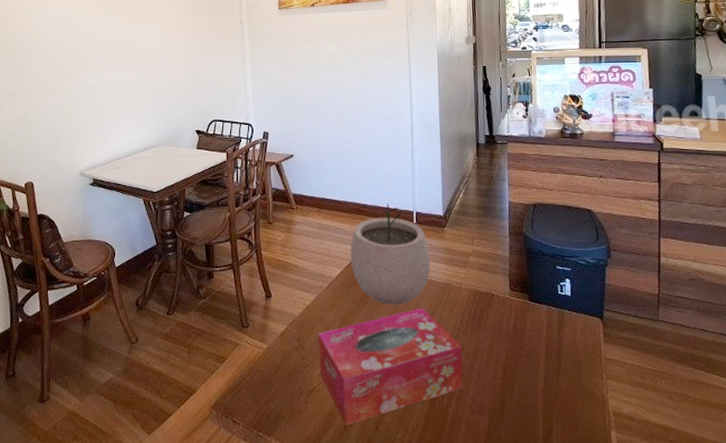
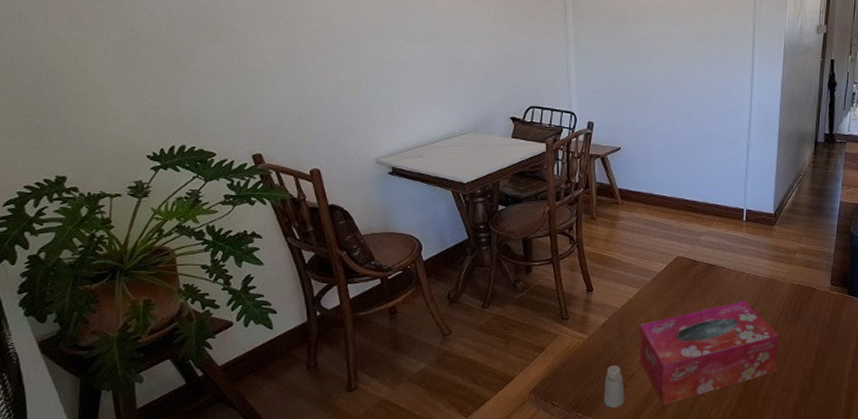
saltshaker: none [284,378,306,428] -> present [603,365,625,408]
plant pot: present [350,204,431,305] -> none [676,201,757,298]

